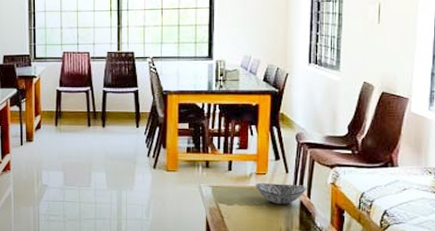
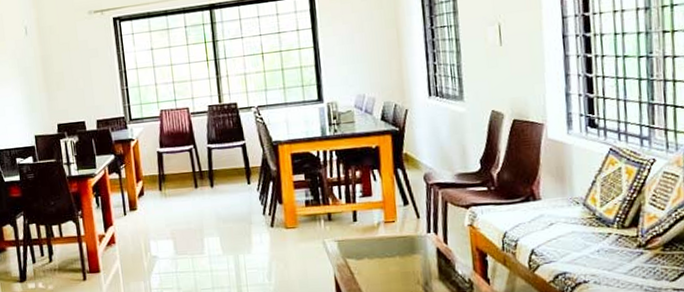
decorative bowl: present [255,182,307,204] -> none [384,230,443,254]

